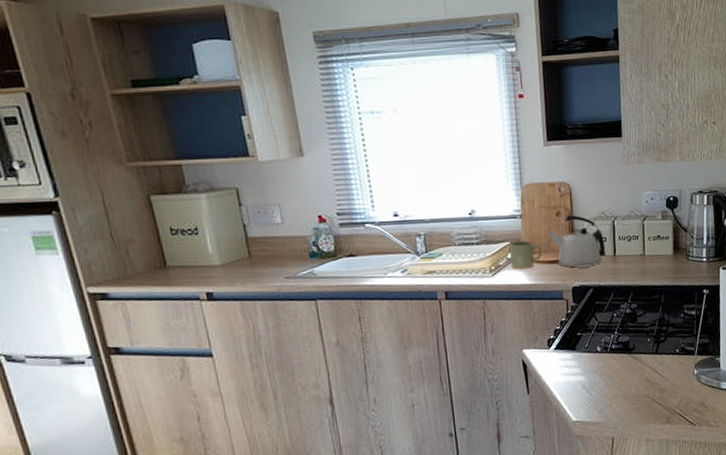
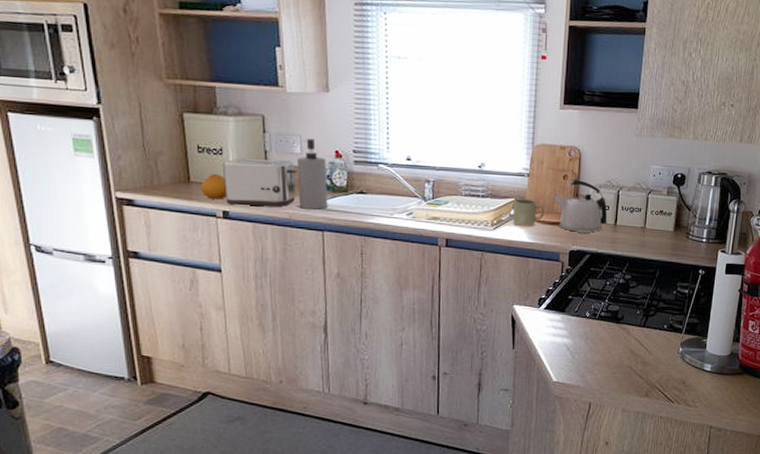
fruit: none [179,255,208,282] -> present [201,173,226,199]
toaster: none [199,231,282,286] -> present [222,158,297,208]
soap dispenser: none [271,206,318,280] -> present [292,138,328,210]

